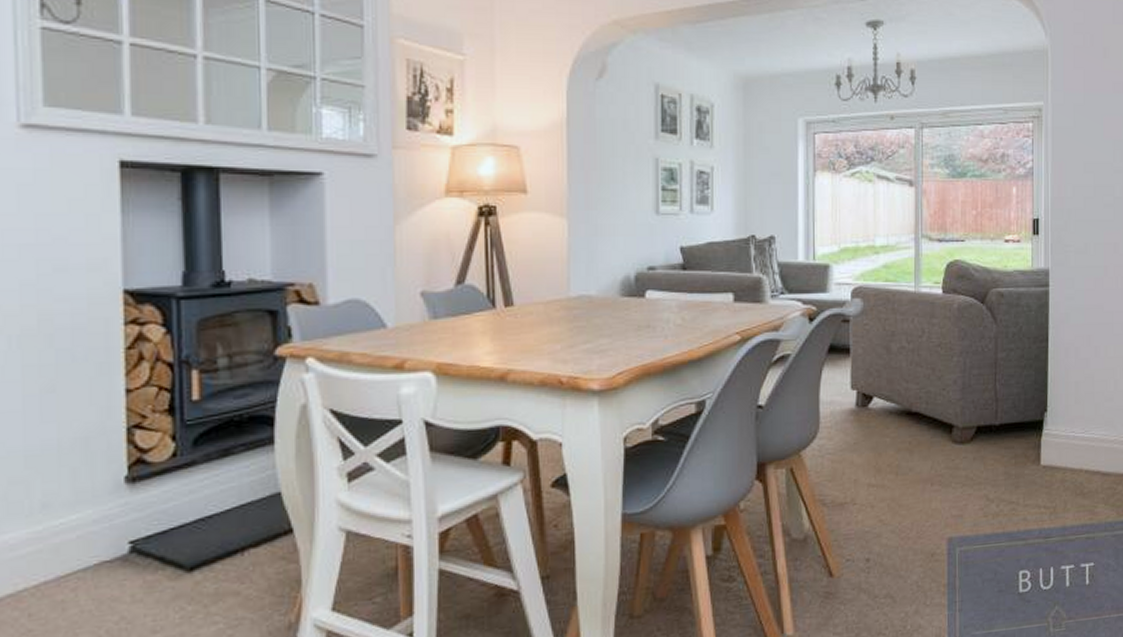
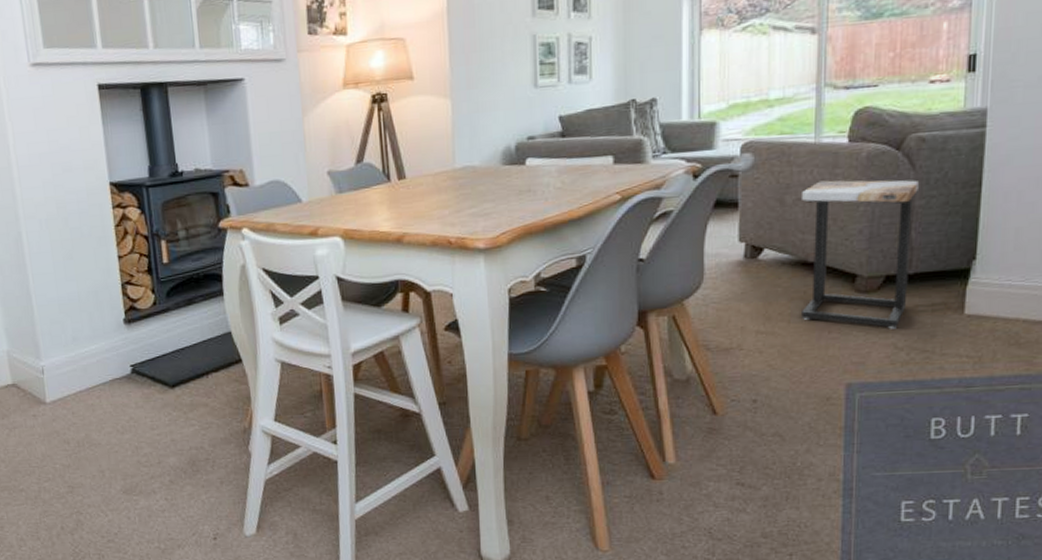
side table: none [905,329,1001,481] -> present [801,180,920,329]

